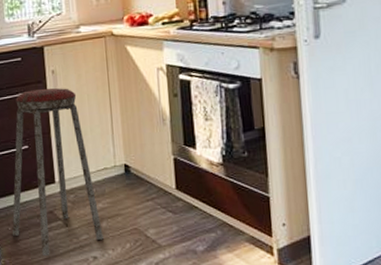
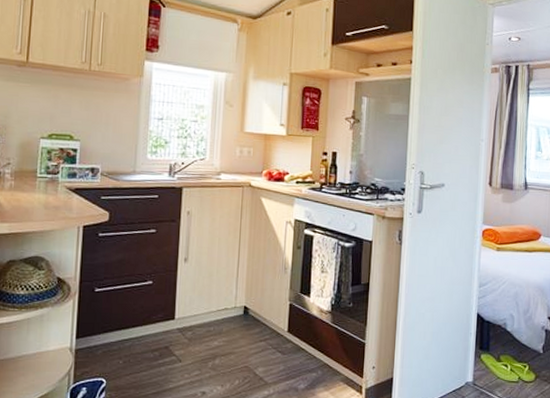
music stool: present [12,88,103,257] -> none [123,228,215,391]

